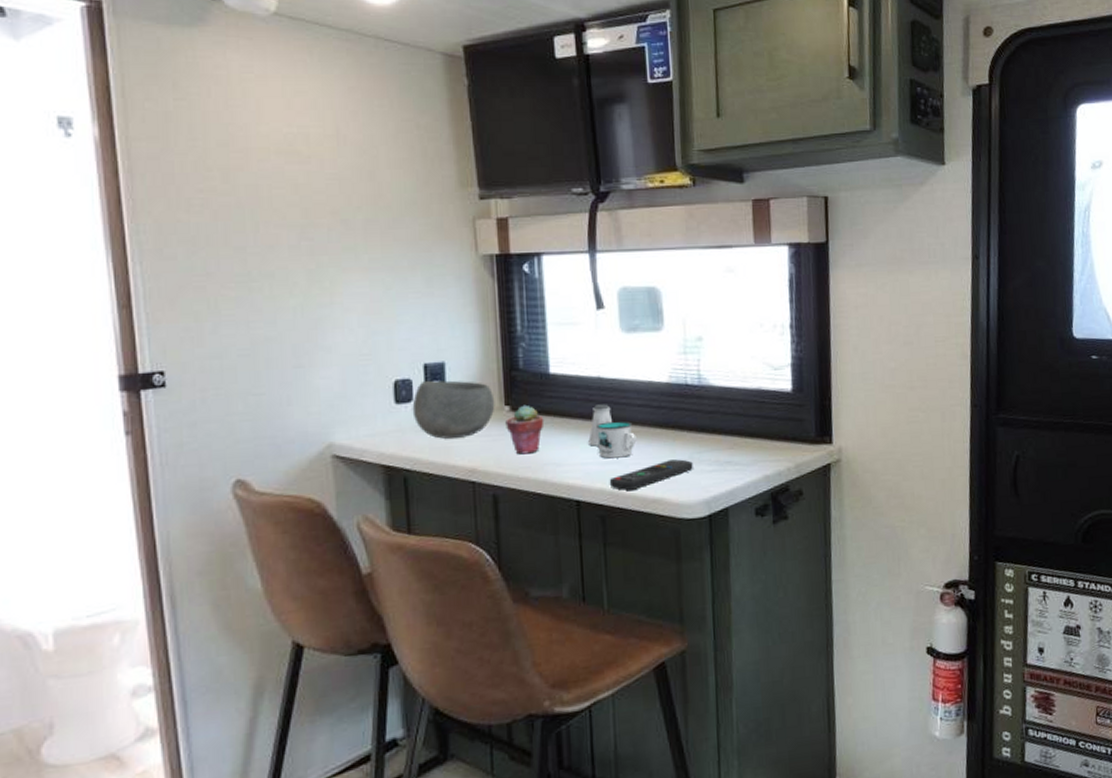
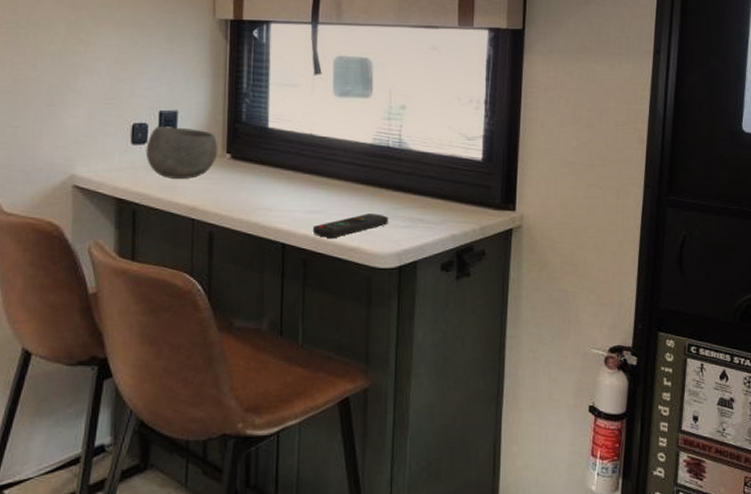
potted succulent: present [505,404,544,455] -> none [226,154,260,198]
saltshaker: present [588,404,613,446] -> none [297,159,321,196]
mug: present [597,420,637,459] -> none [305,175,340,208]

